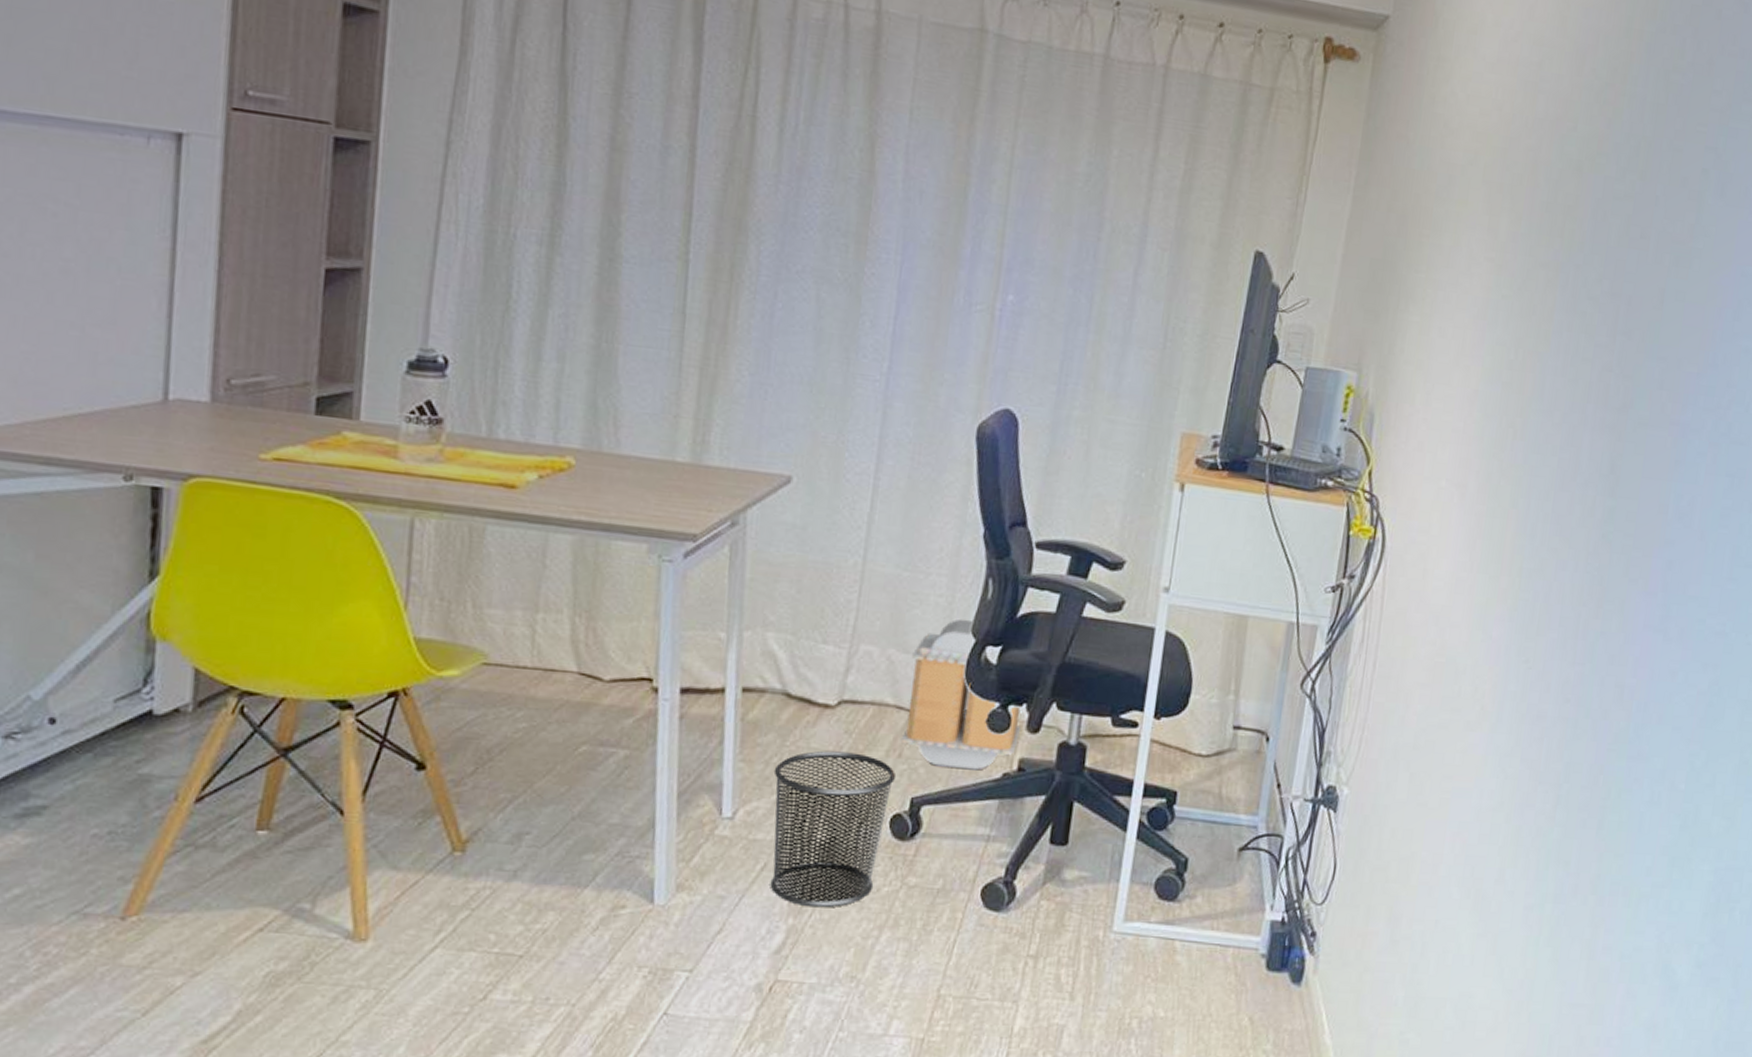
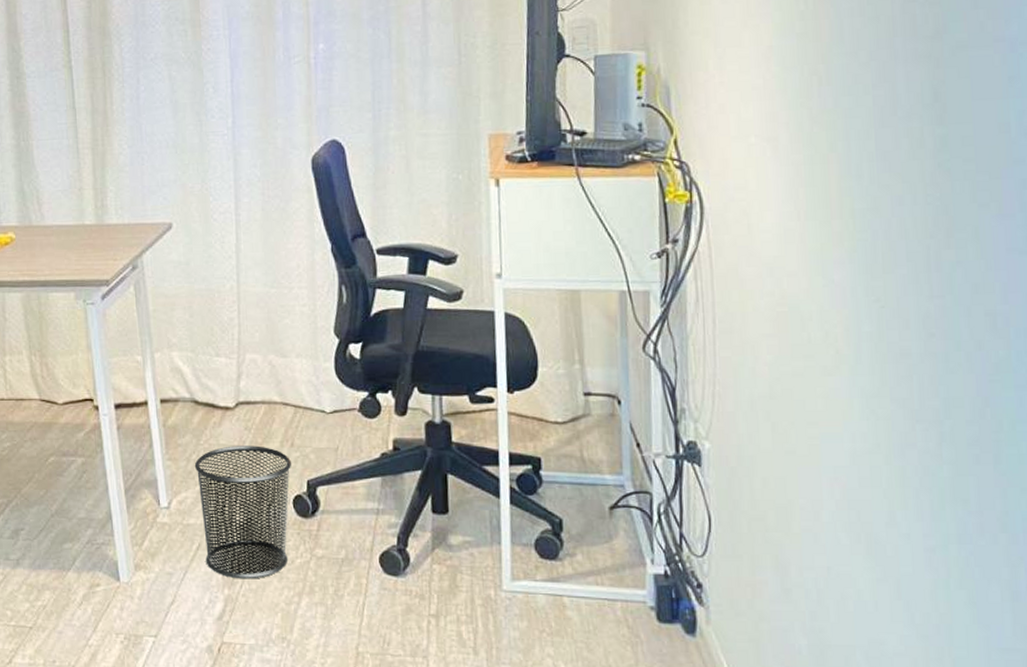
air purifier: present [900,618,1021,770] -> none [288,323,390,453]

